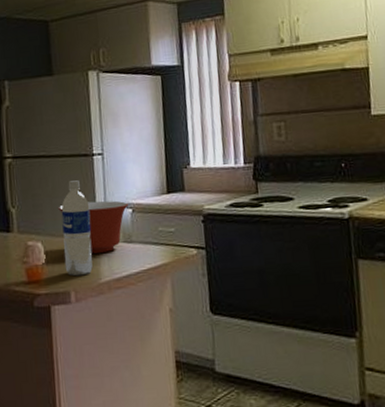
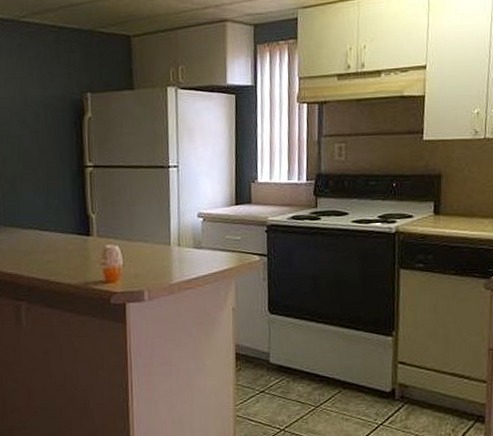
mixing bowl: present [58,200,129,253] -> none [135,209,200,257]
water bottle: present [61,180,93,276] -> none [138,190,165,277]

